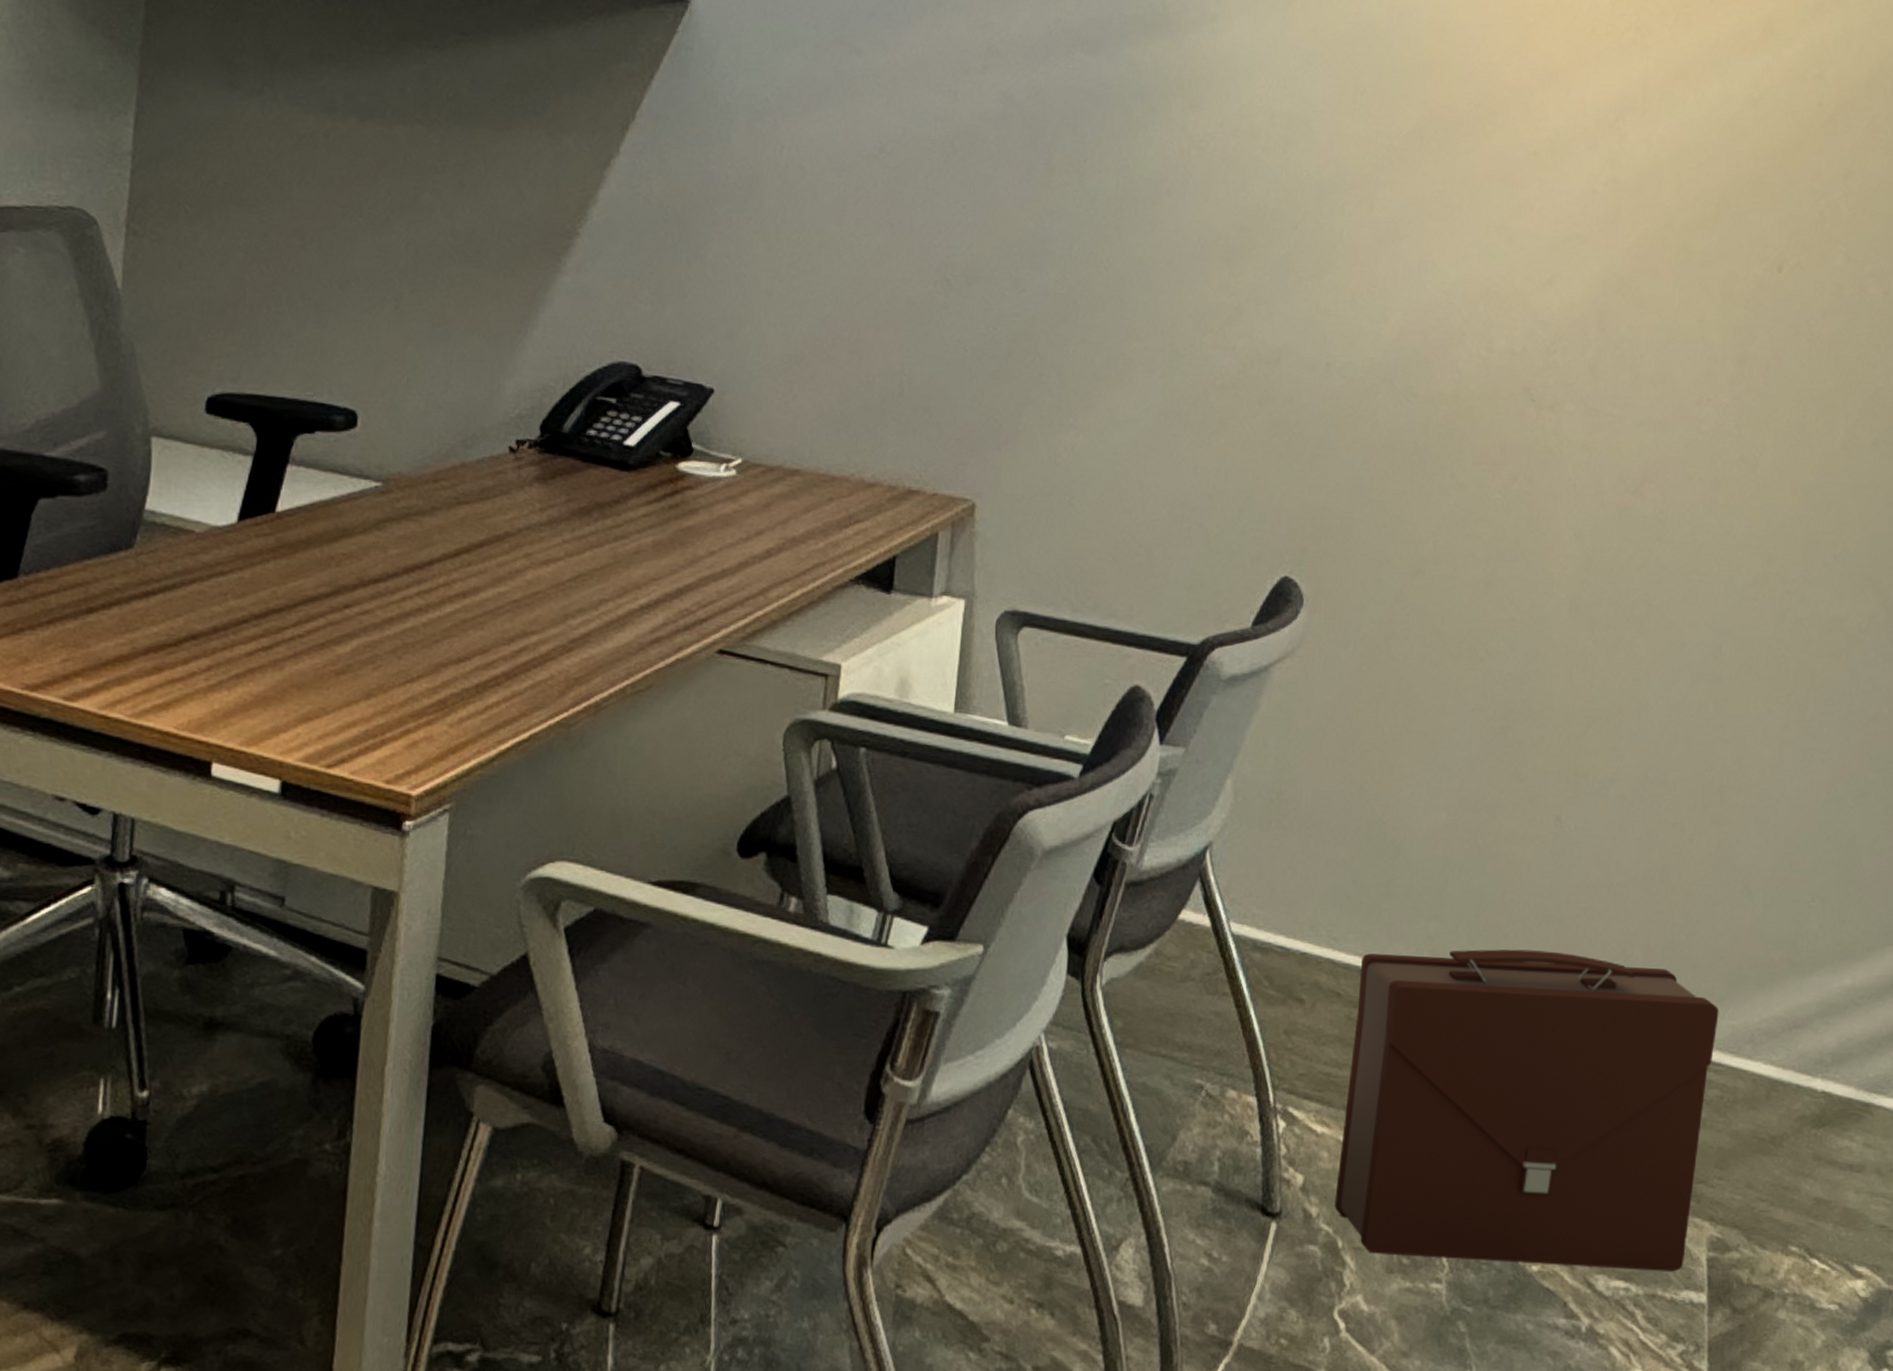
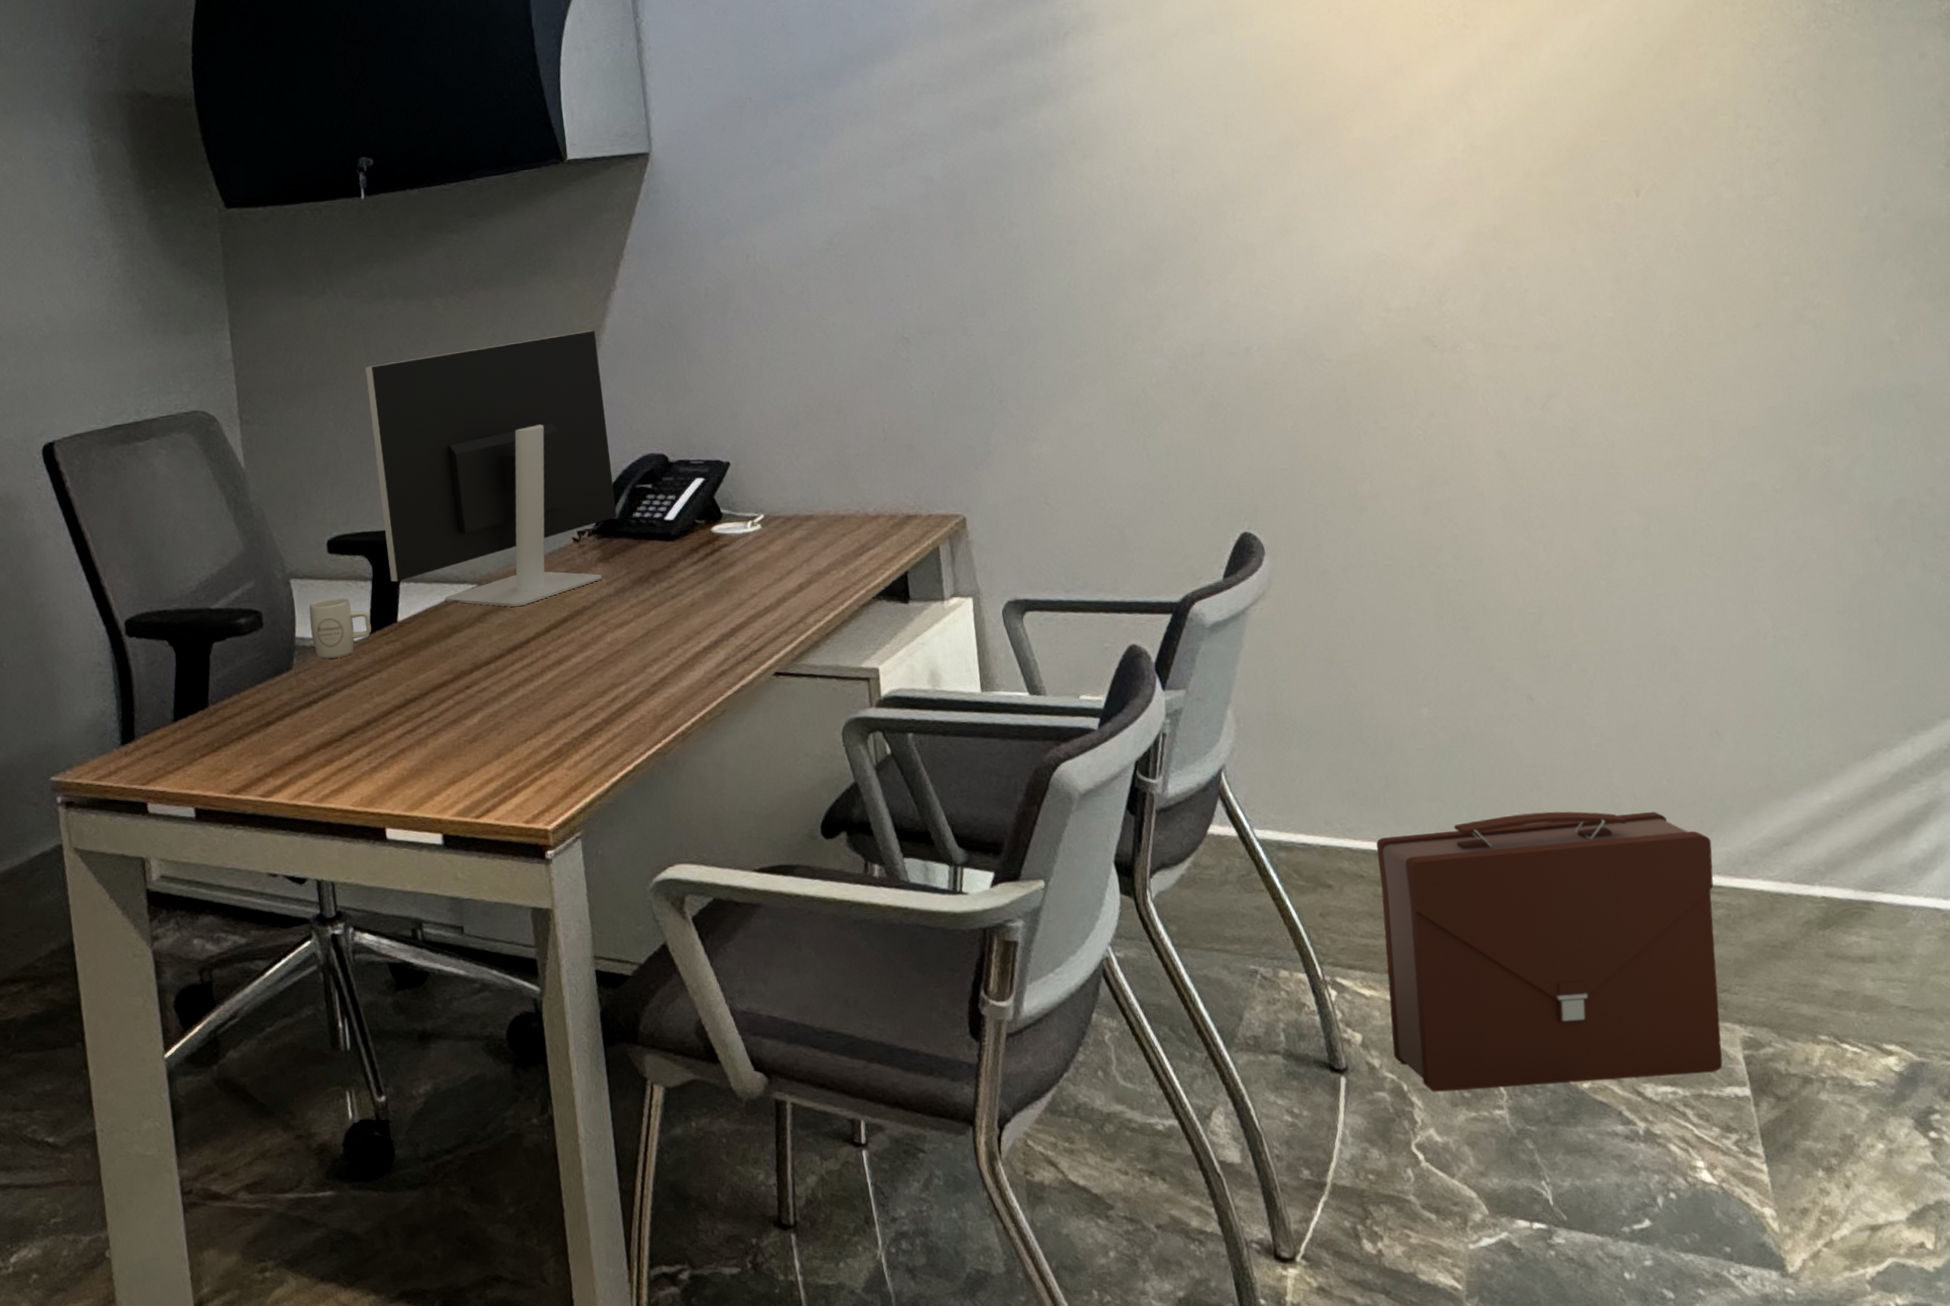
mug: none [165,468,243,544] -> present [309,597,372,659]
computer monitor: none [277,192,584,519] -> present [365,330,617,607]

